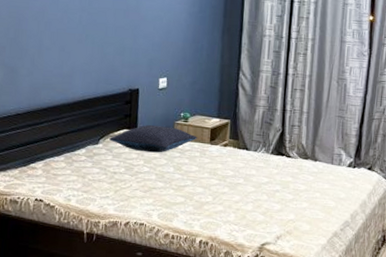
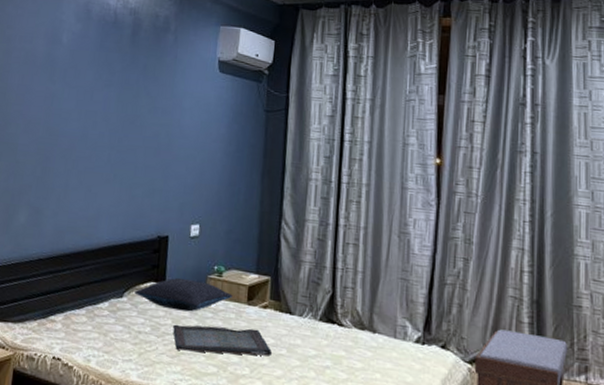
serving tray: none [145,164,232,186] -> present [173,324,273,357]

